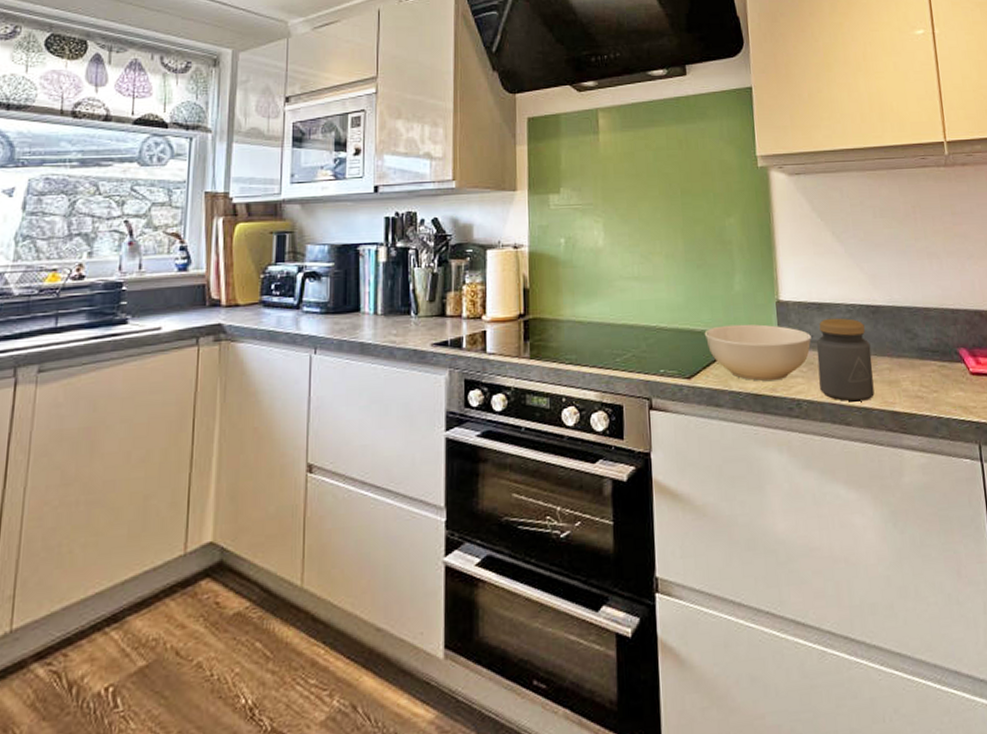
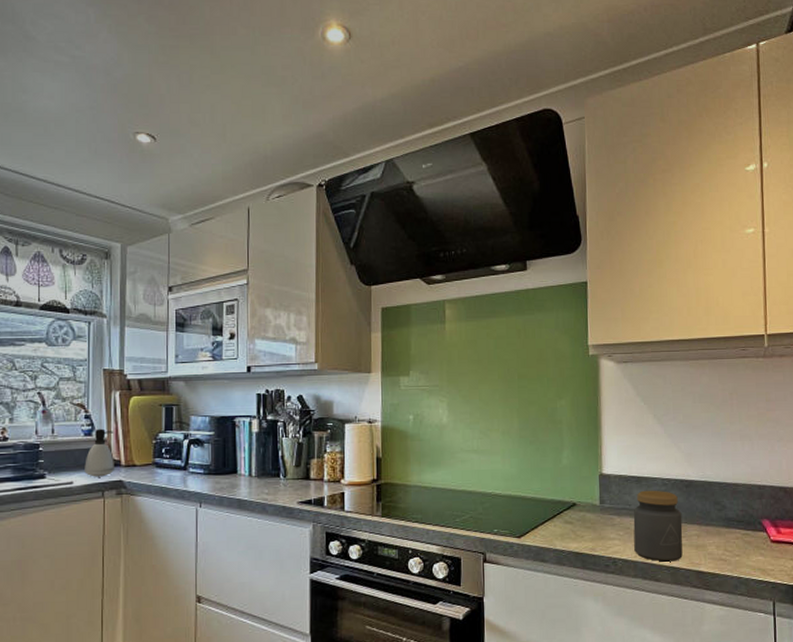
soap dispenser: none [176,262,214,321] -> present [84,428,114,477]
bowl: present [704,324,811,381] -> none [534,493,629,542]

